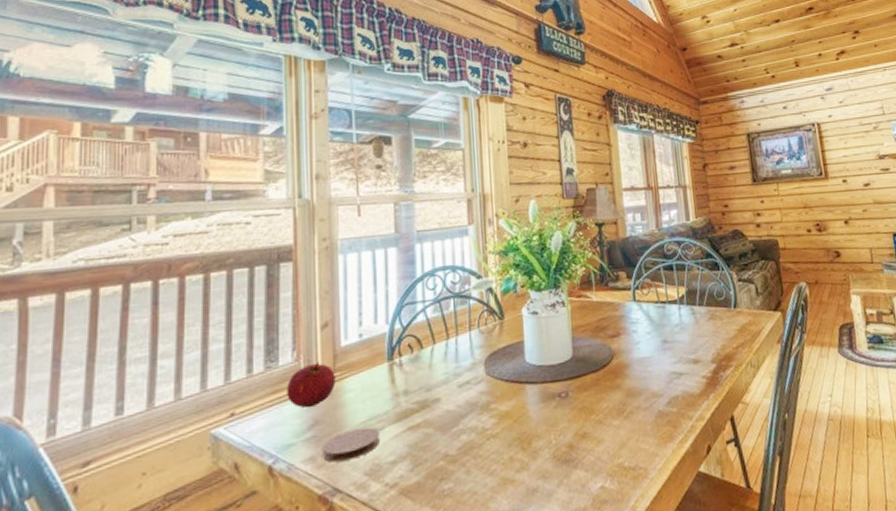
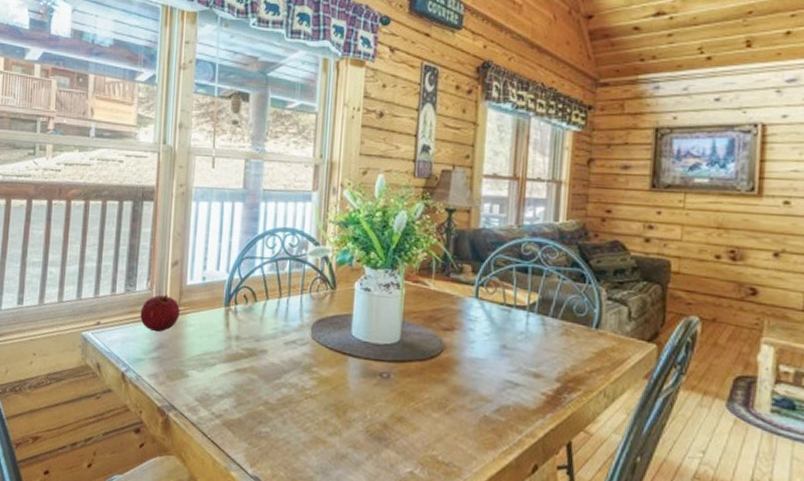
coaster: present [322,427,380,462] -> none [164,359,211,385]

